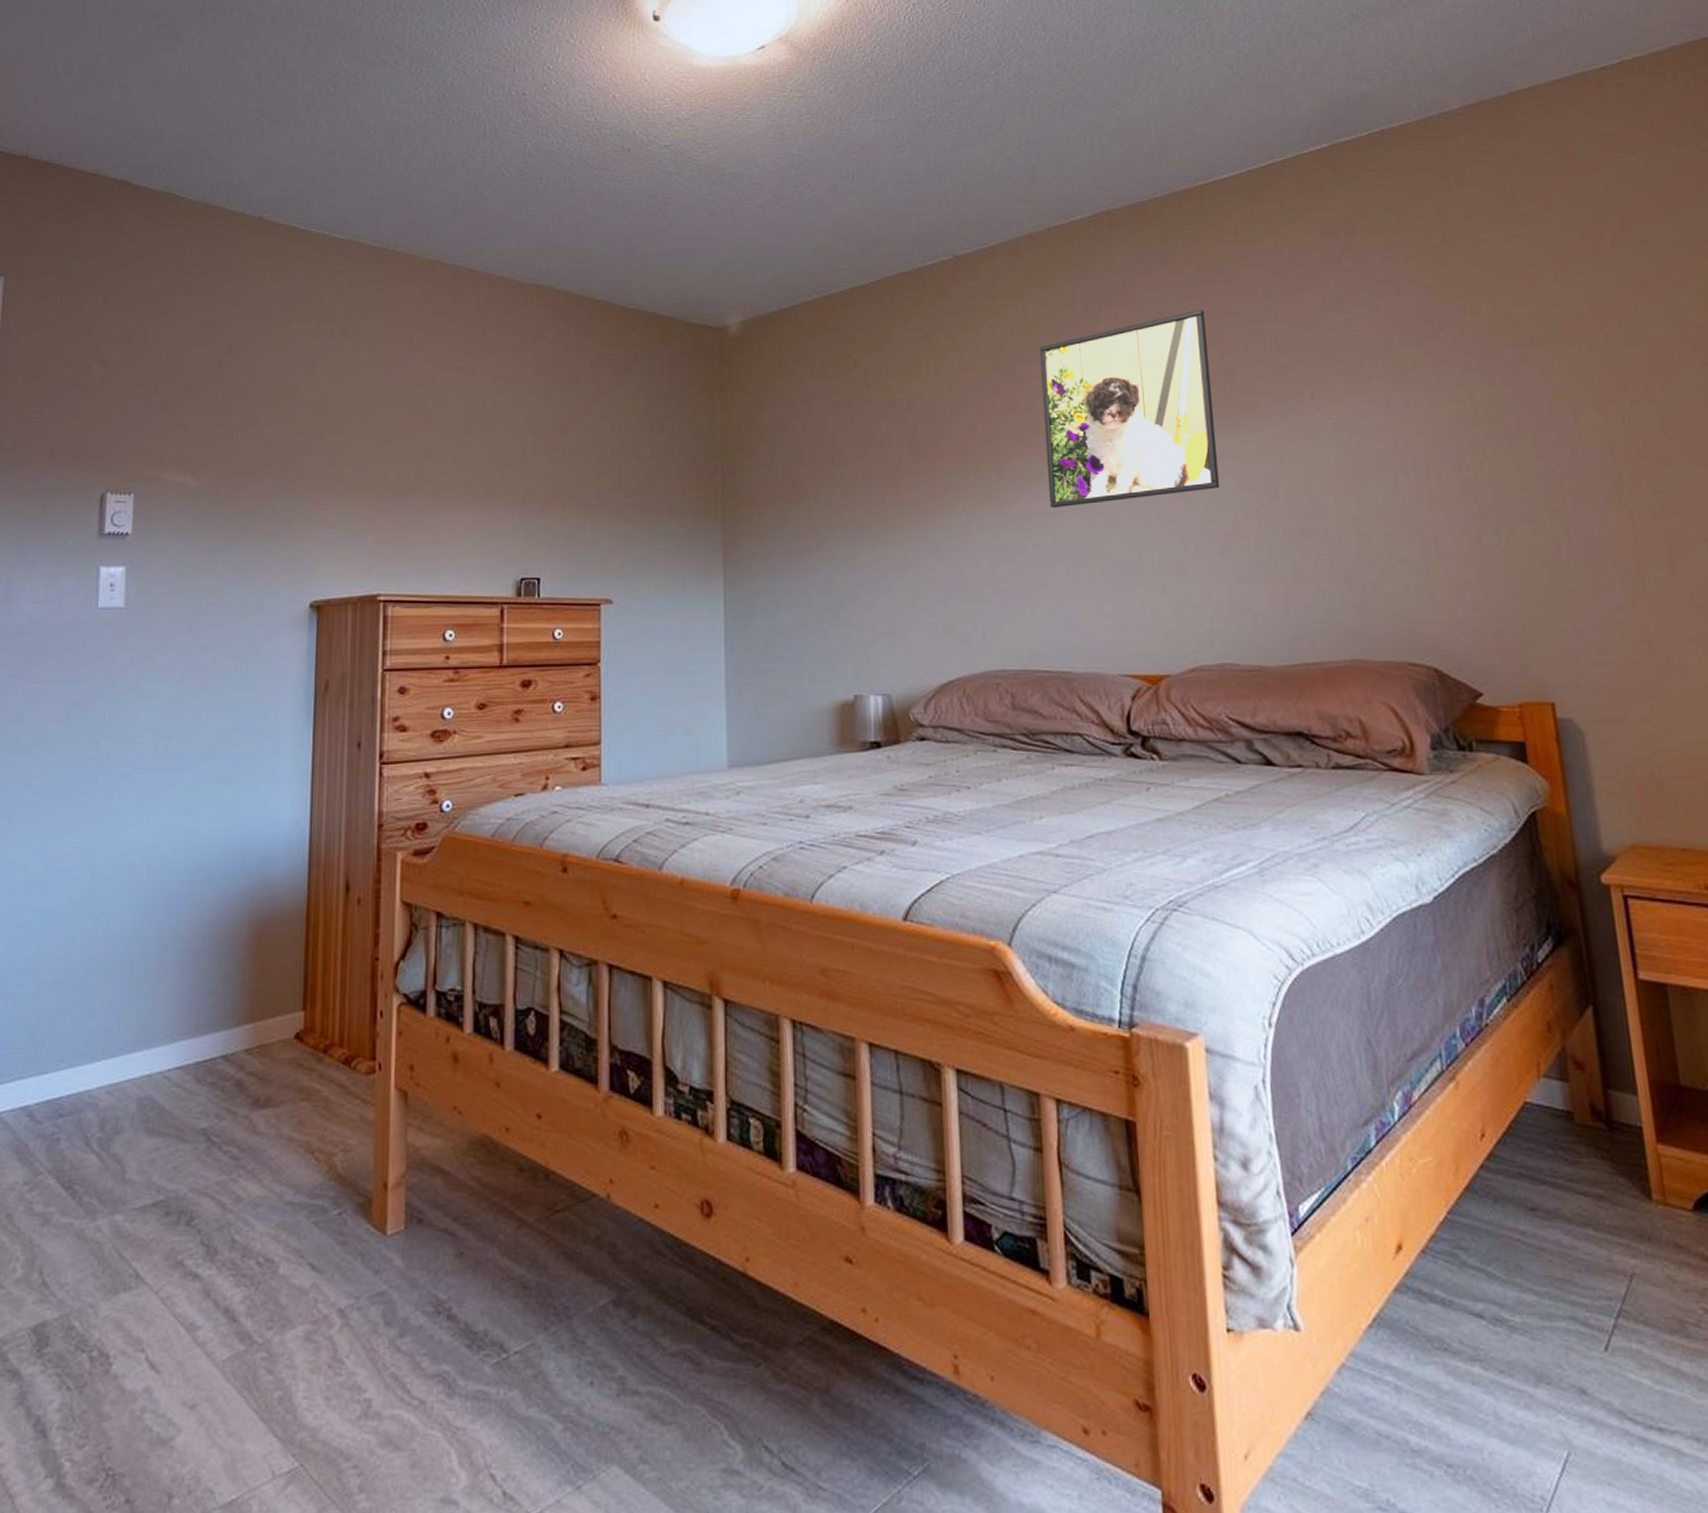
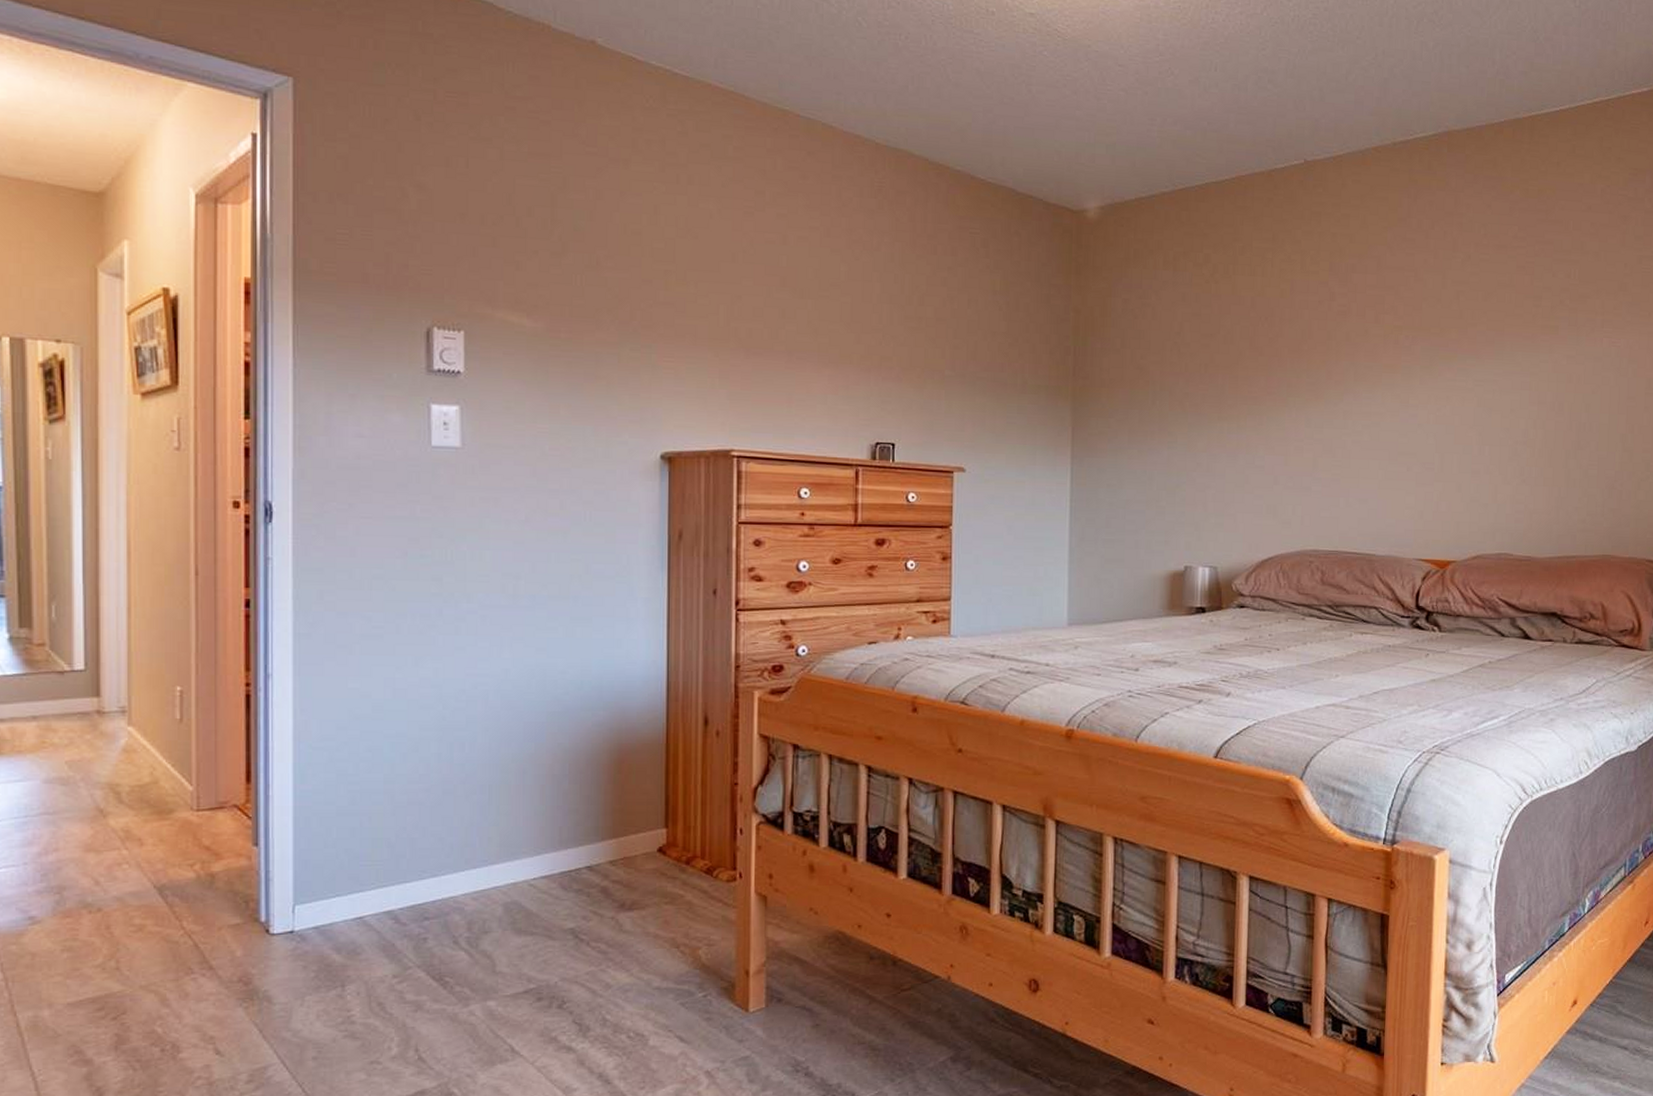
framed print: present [1039,309,1220,508] -> none [1370,235,1522,409]

